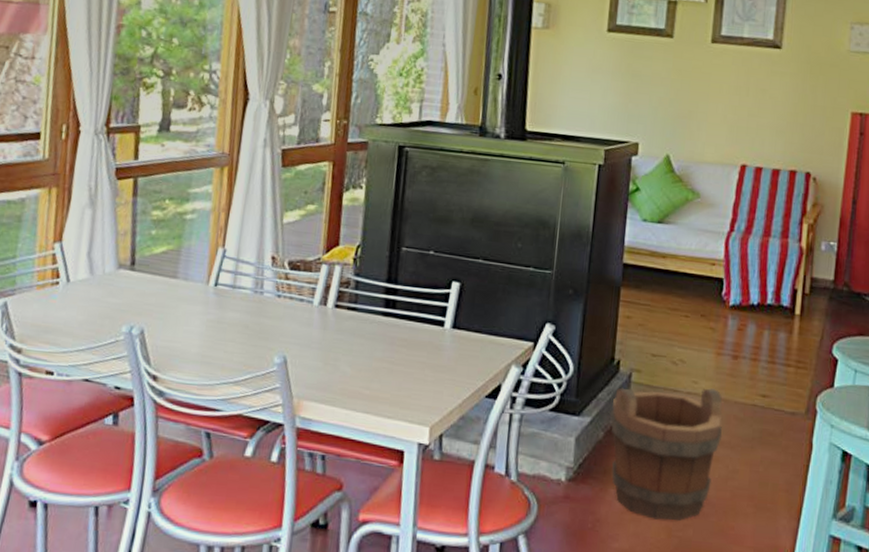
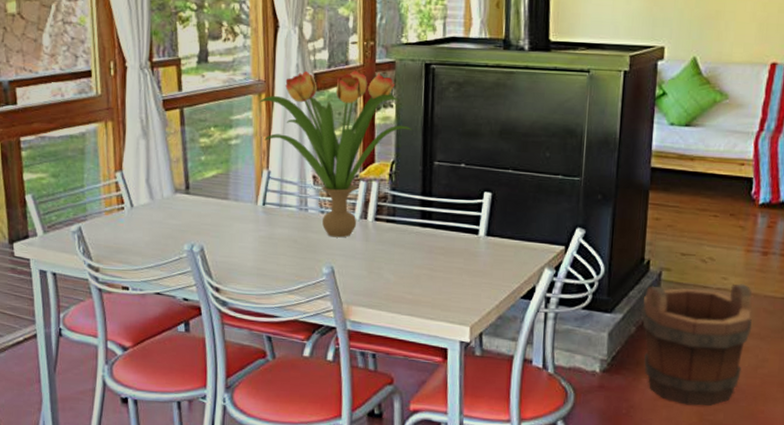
flower arrangement: none [221,146,382,325] -> present [260,70,413,238]

